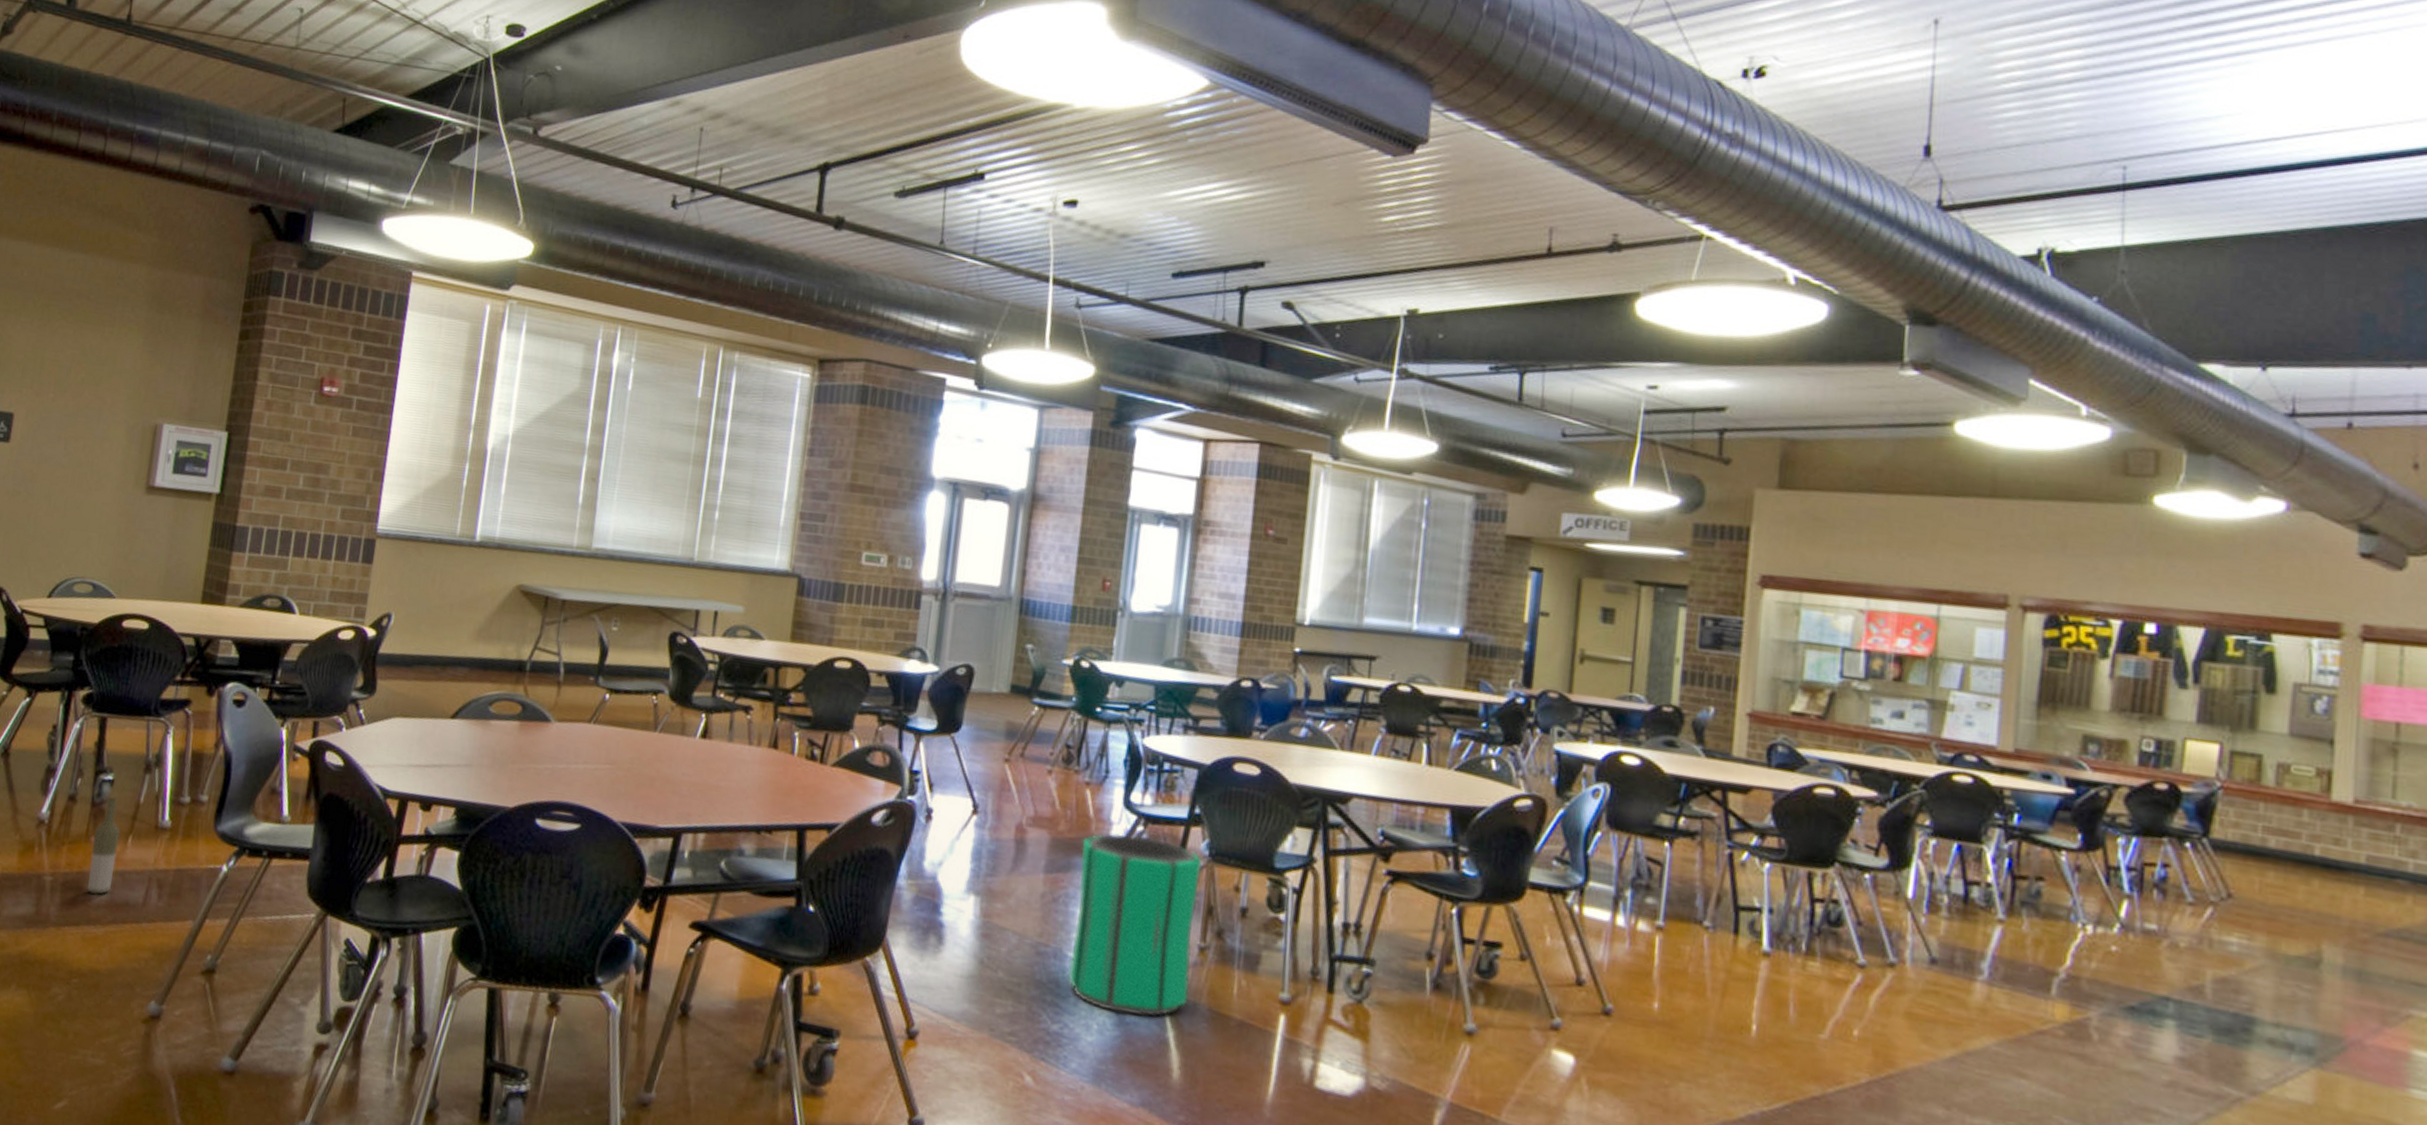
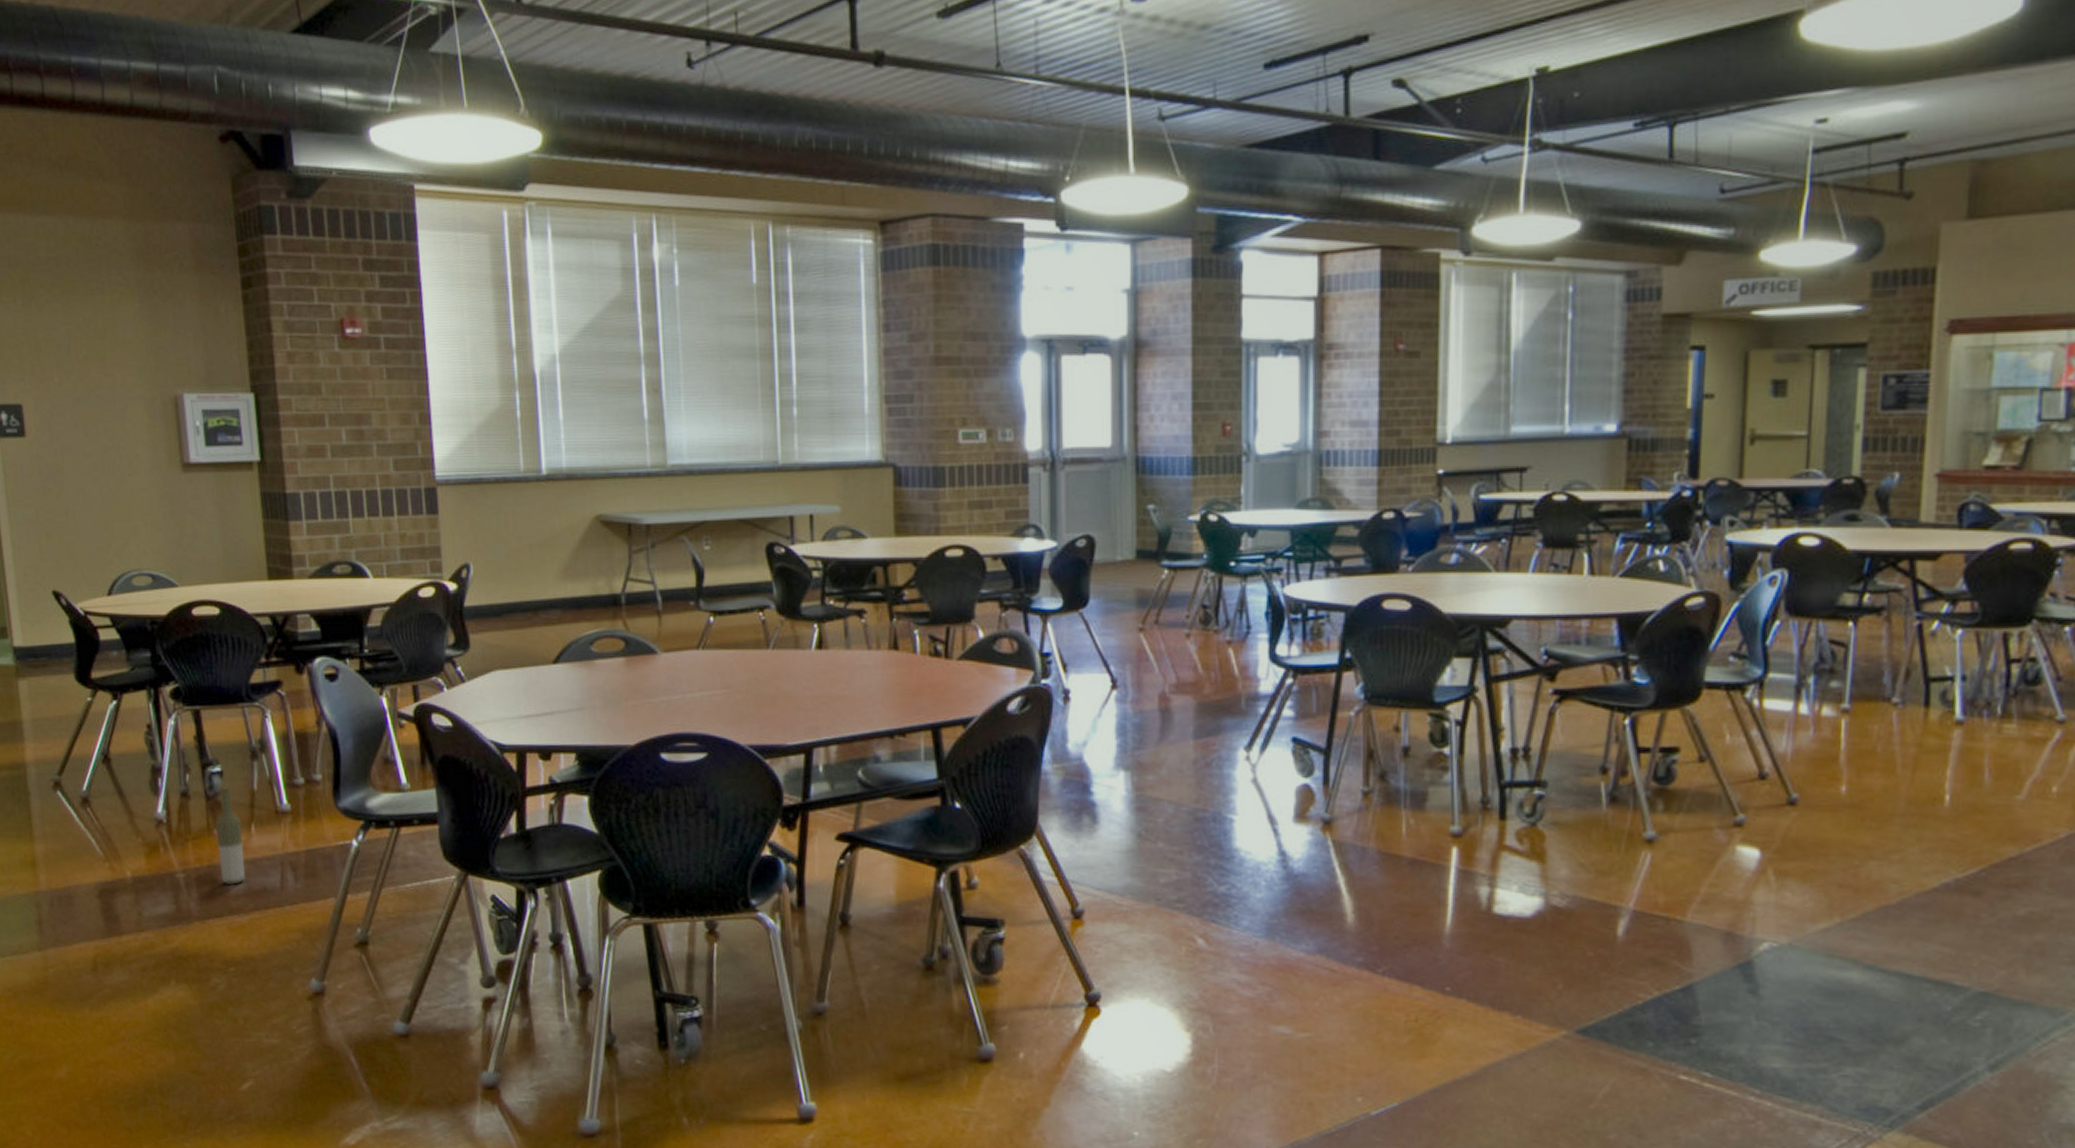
trash can: present [1068,834,1202,1017] -> none [1229,688,1357,867]

